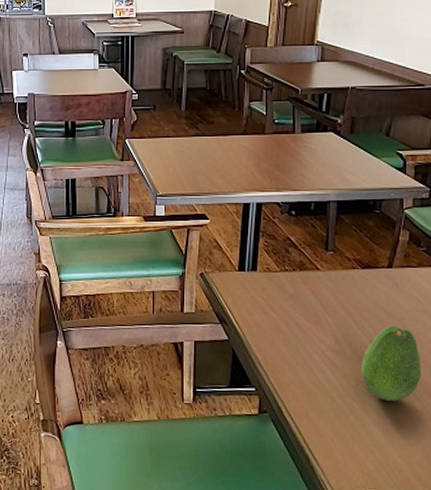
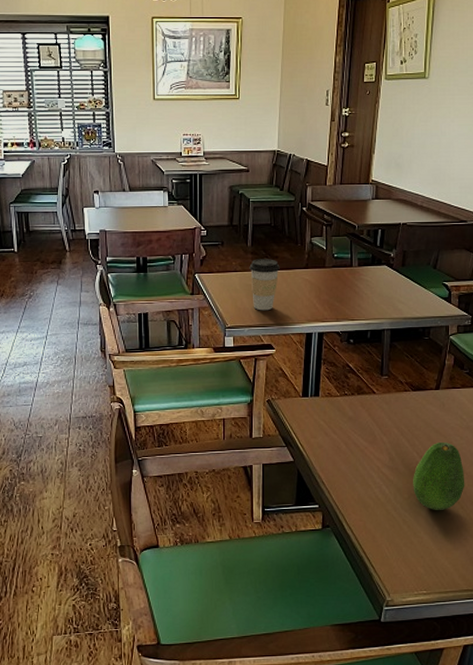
coffee cup: none [183,124,216,179] -> present [249,259,280,311]

